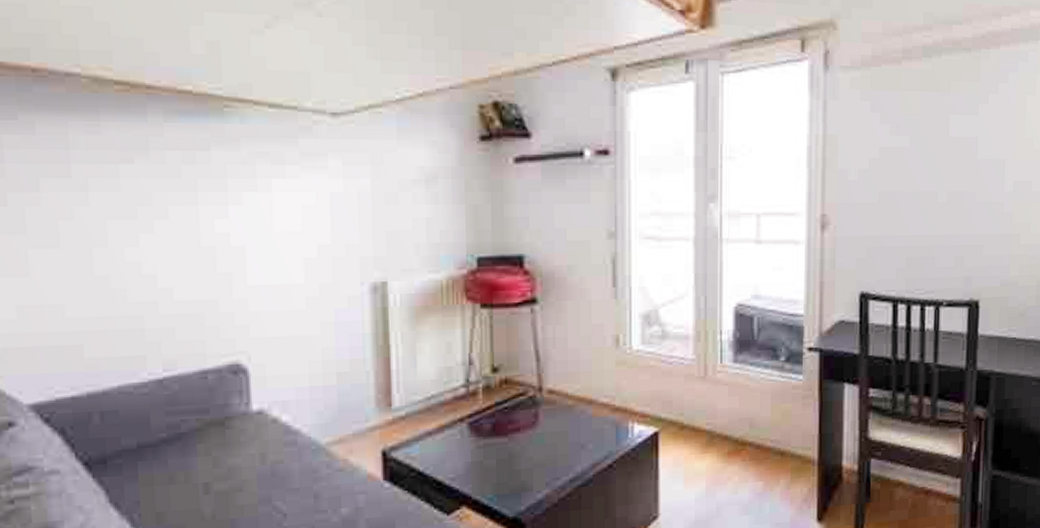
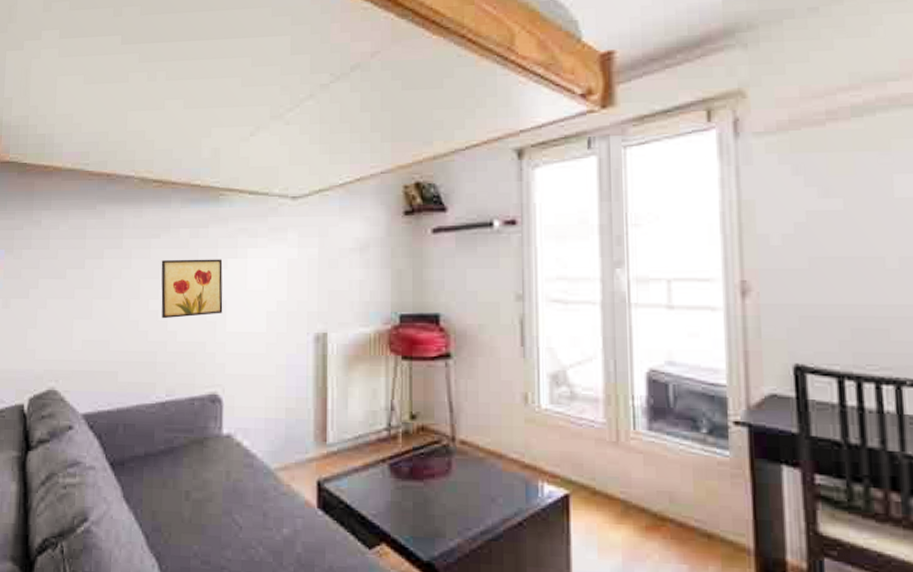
wall art: none [138,192,241,273] -> present [161,259,223,319]

